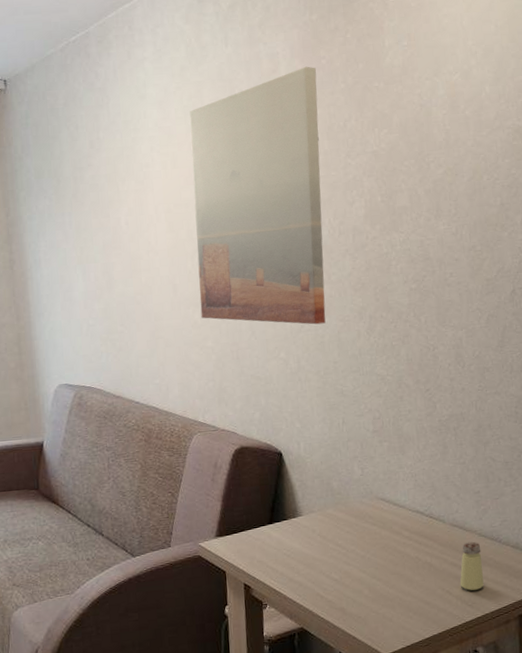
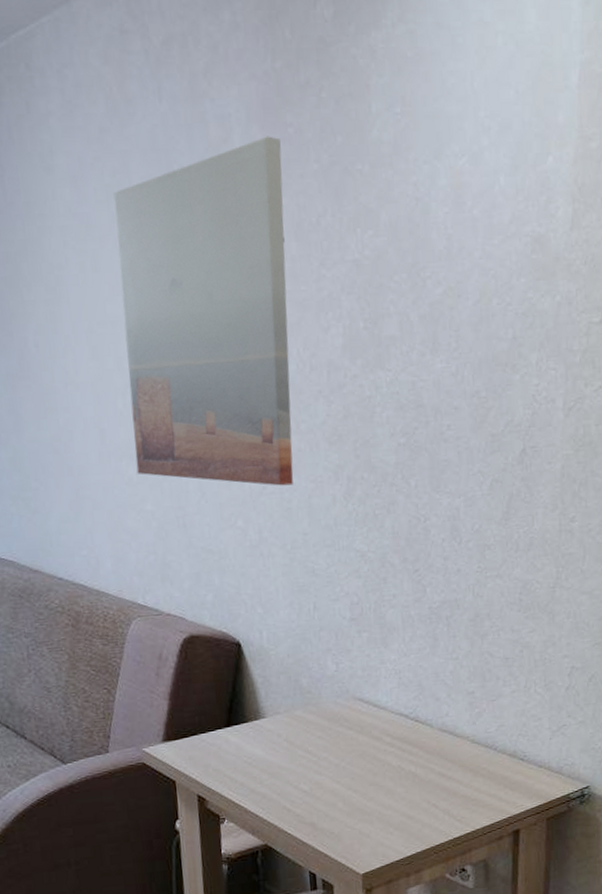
saltshaker: present [460,541,484,591] -> none [448,748,475,804]

